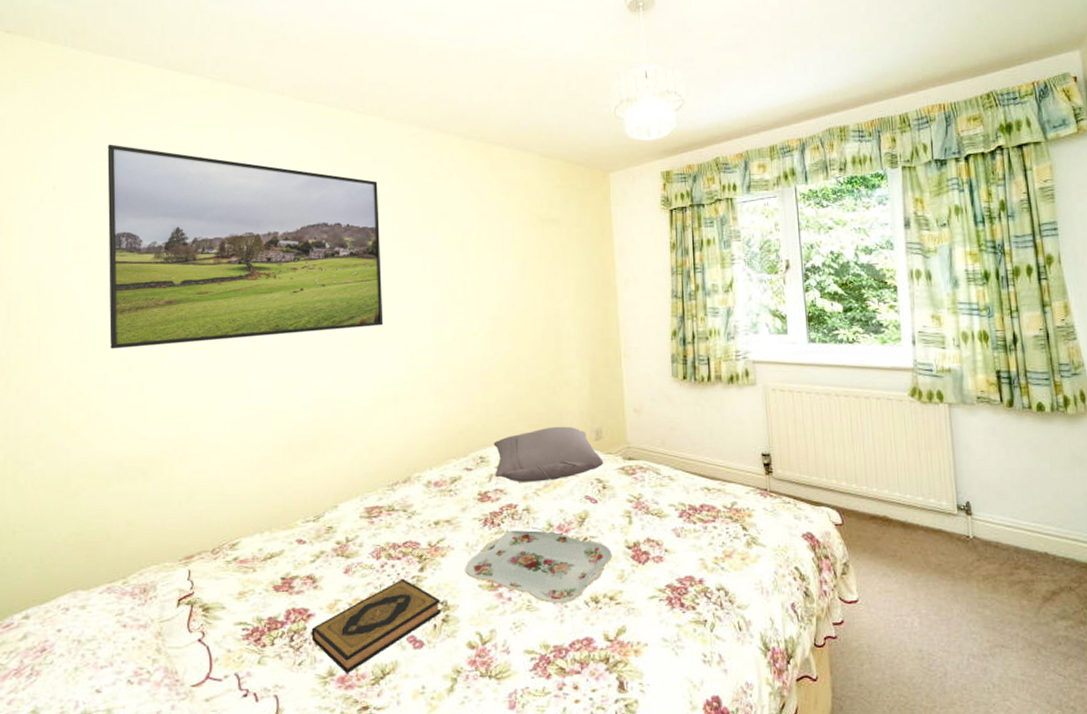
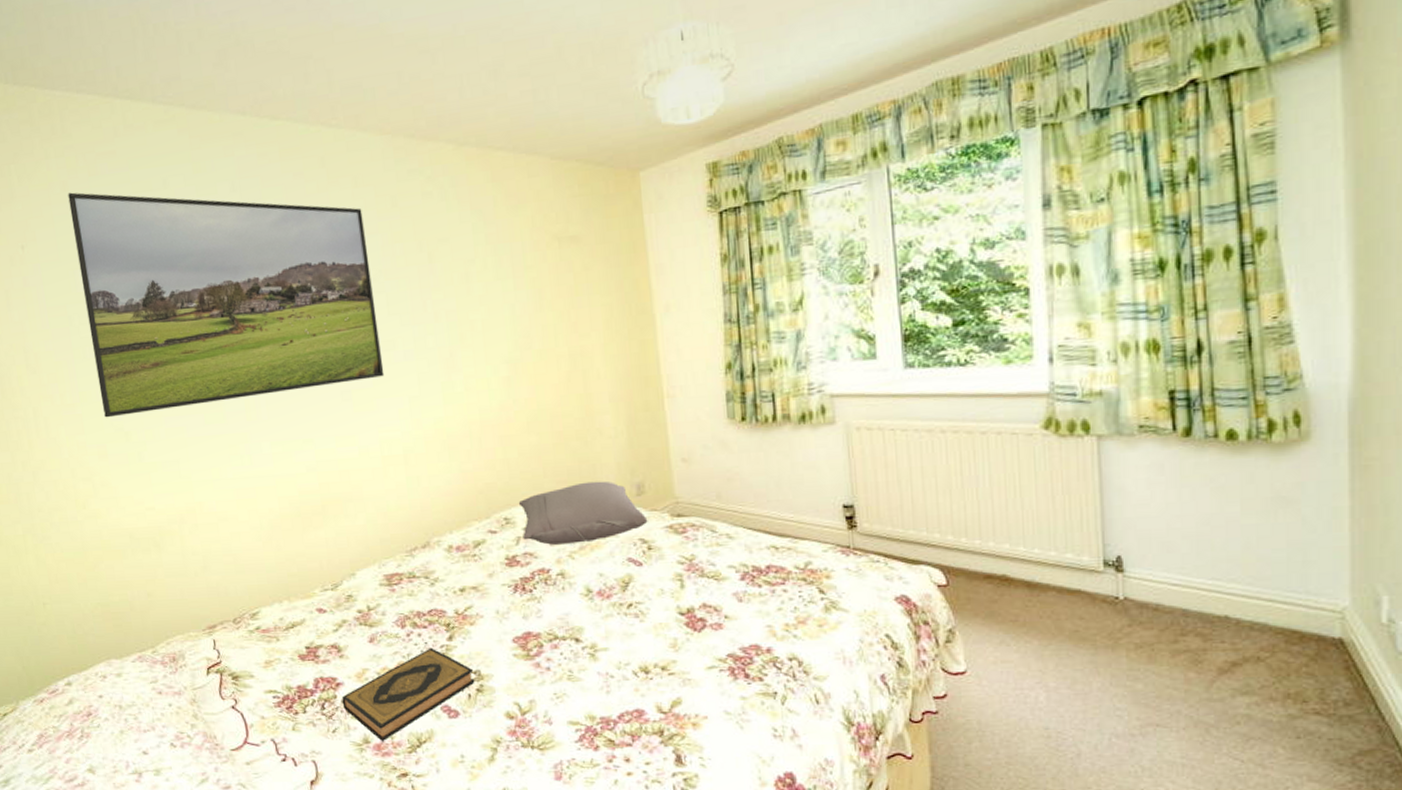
serving tray: present [465,526,612,603] -> none [497,592,663,673]

